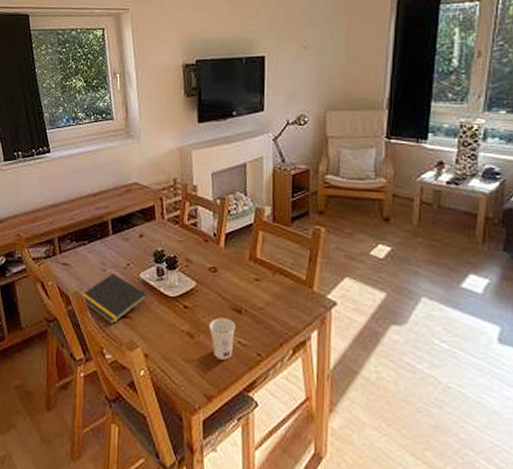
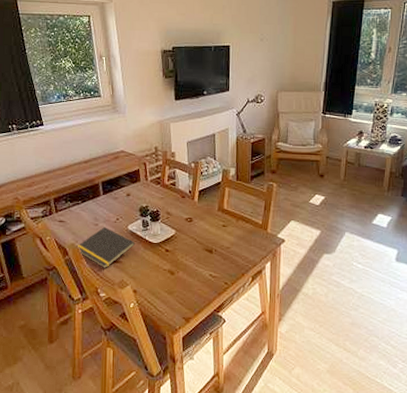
cup: present [209,317,235,360] -> none [186,257,207,289]

